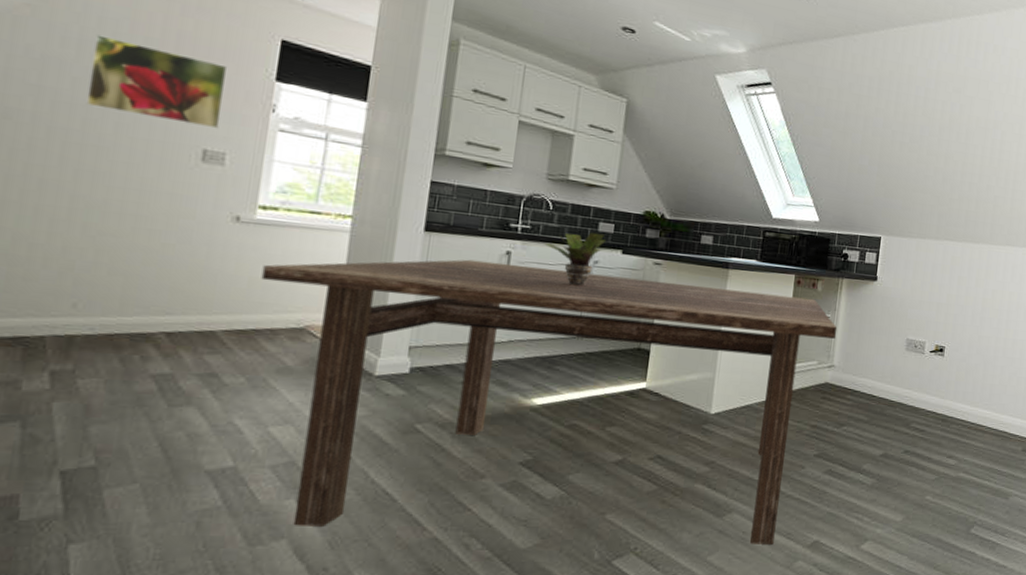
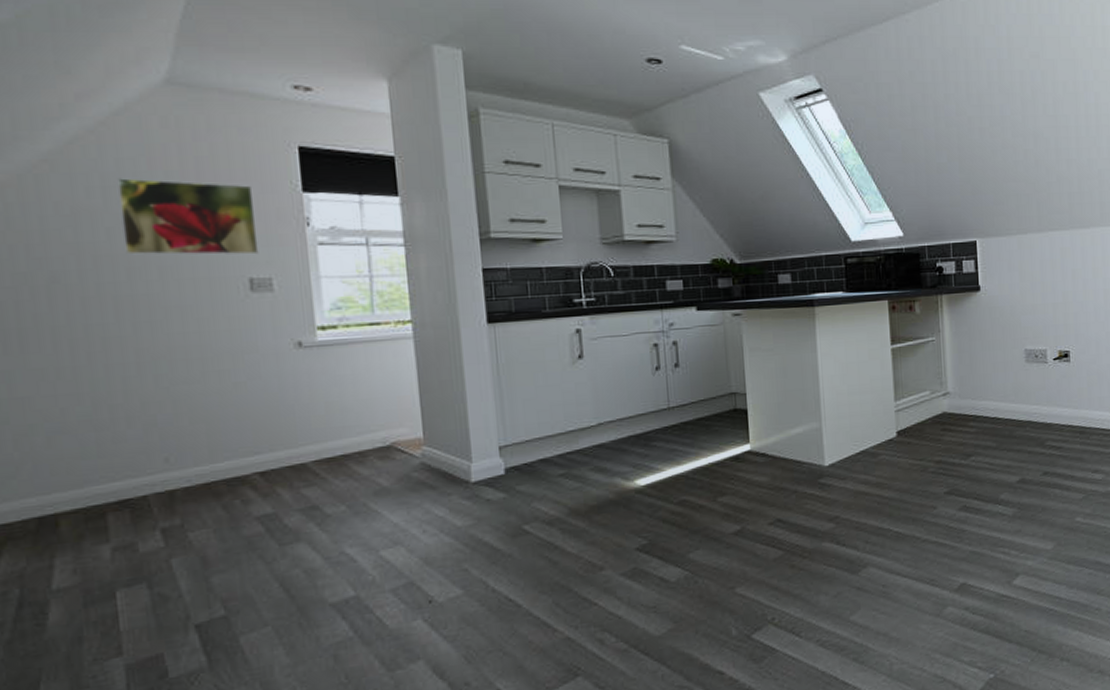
dining table: present [261,259,838,545] -> none [336,323,946,646]
potted plant: present [544,232,606,287] -> none [613,292,678,354]

